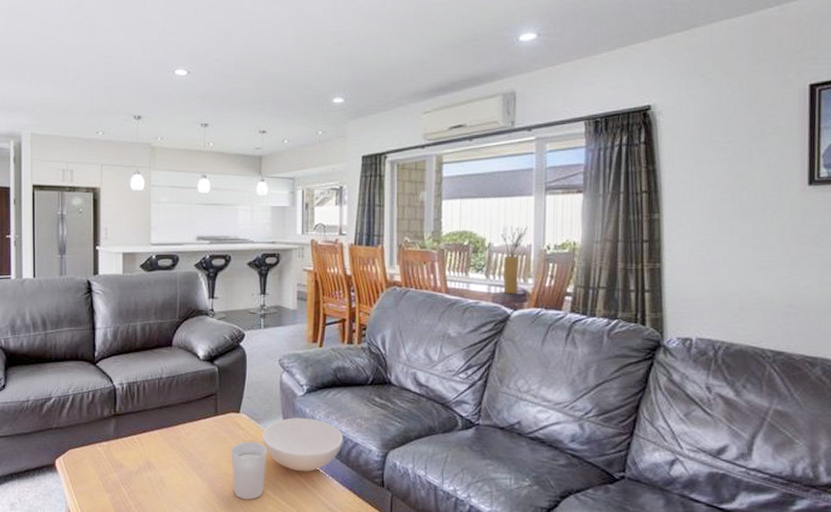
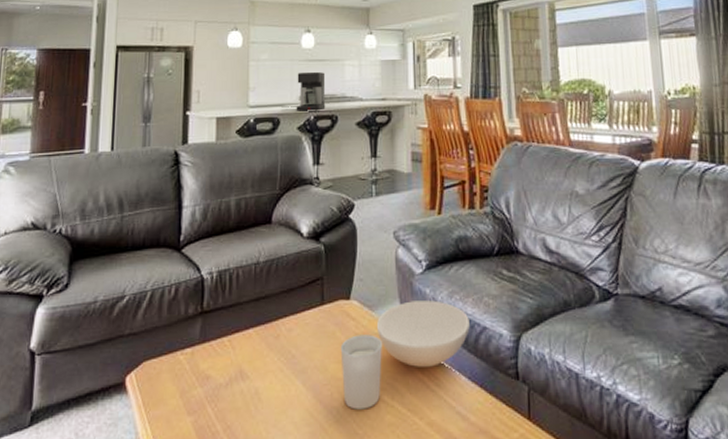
coffee maker: none [193,216,220,251] -> present [296,72,326,111]
vase: present [500,226,527,295] -> none [619,71,646,145]

